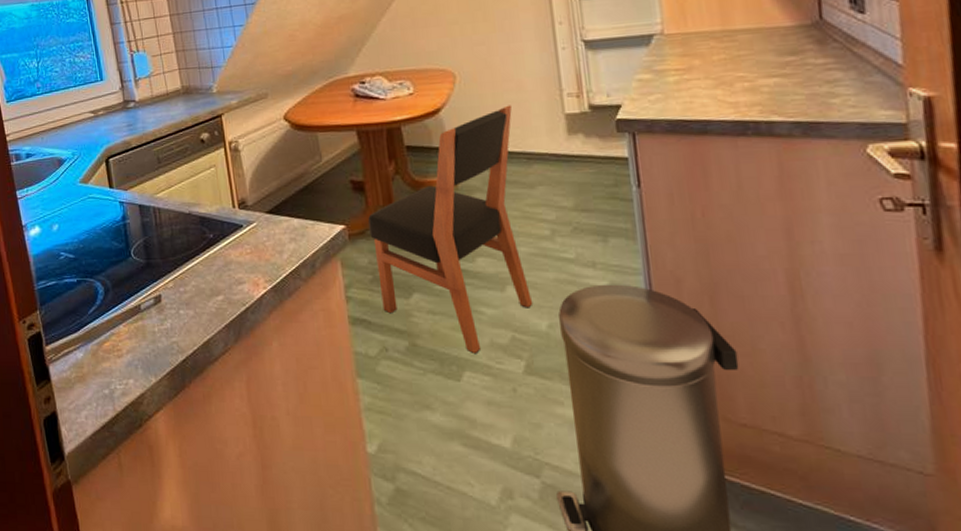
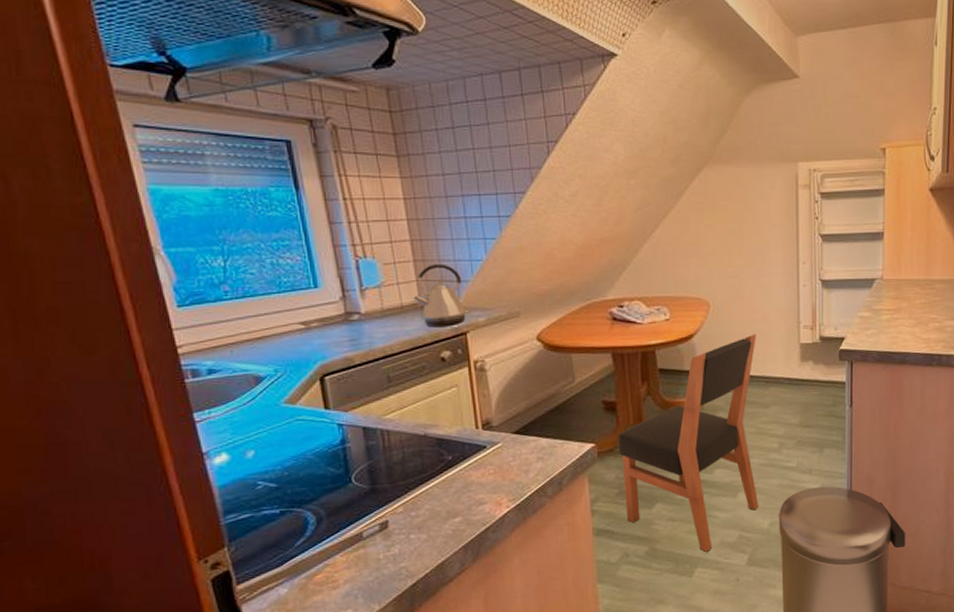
kettle: none [176,52,224,113] -> present [413,263,470,329]

